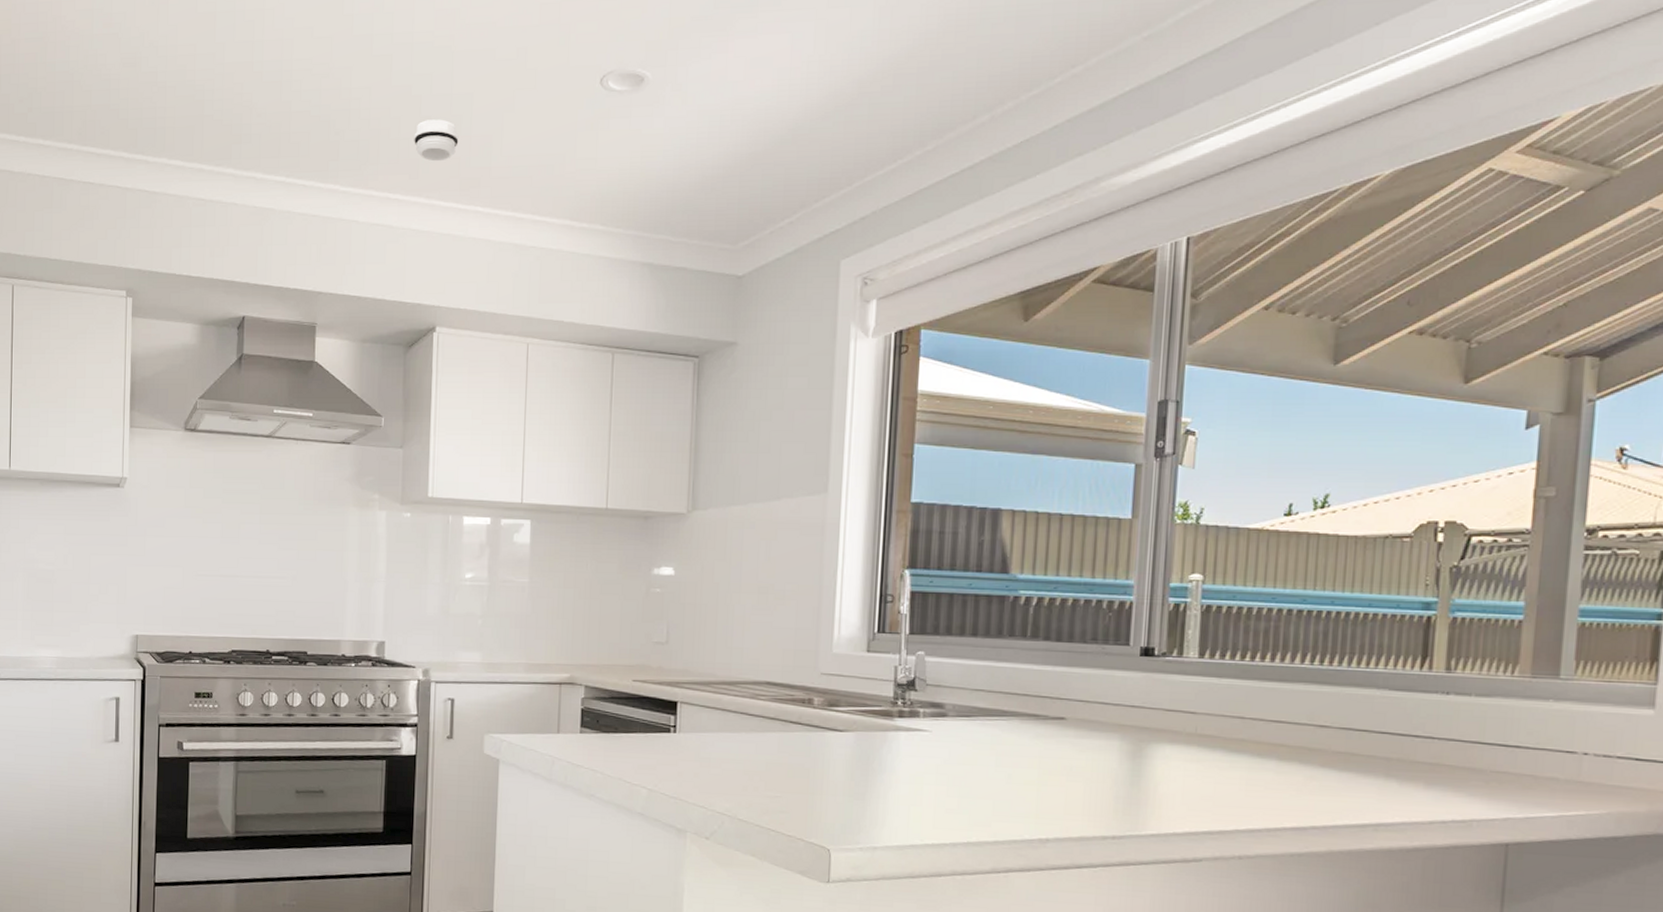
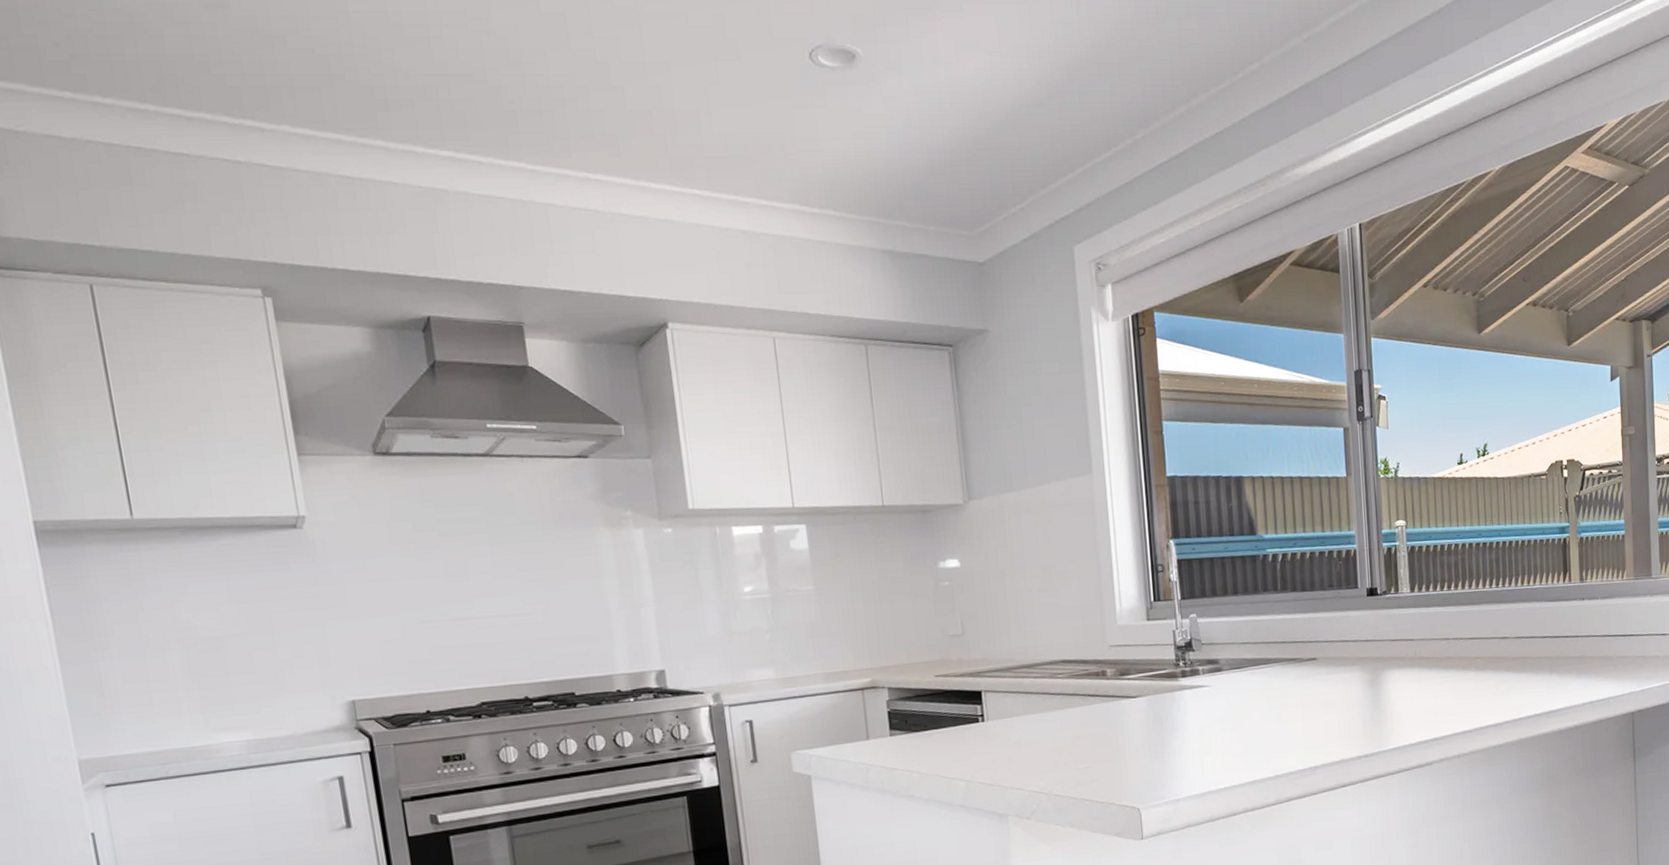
smoke detector: present [414,119,459,162] -> none [607,90,661,138]

